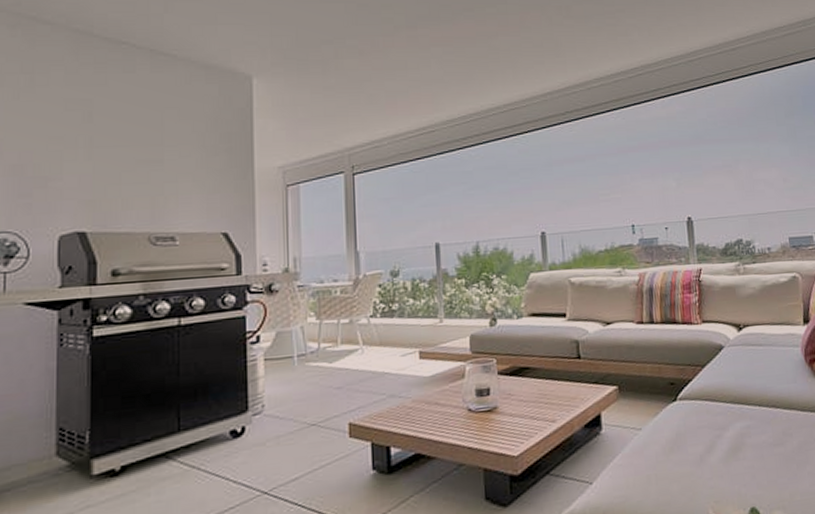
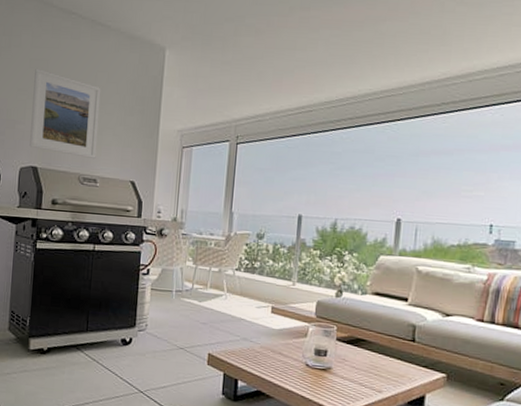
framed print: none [72,110,171,213] -> present [30,68,101,158]

